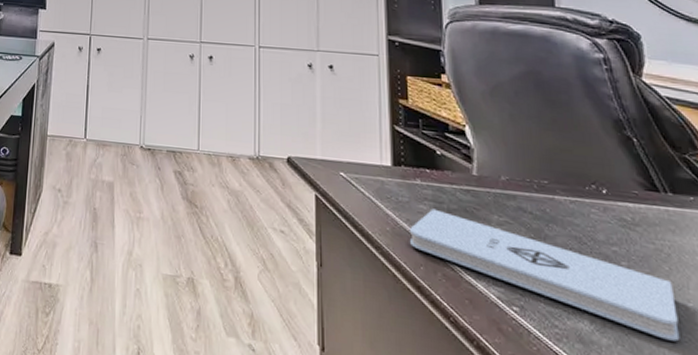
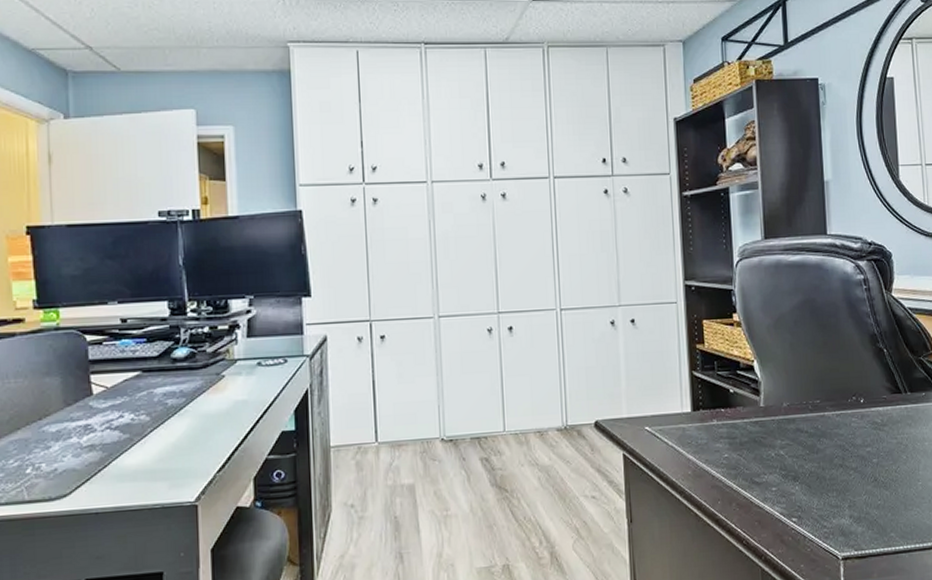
notepad: present [409,209,680,342] -> none [708,445,912,517]

